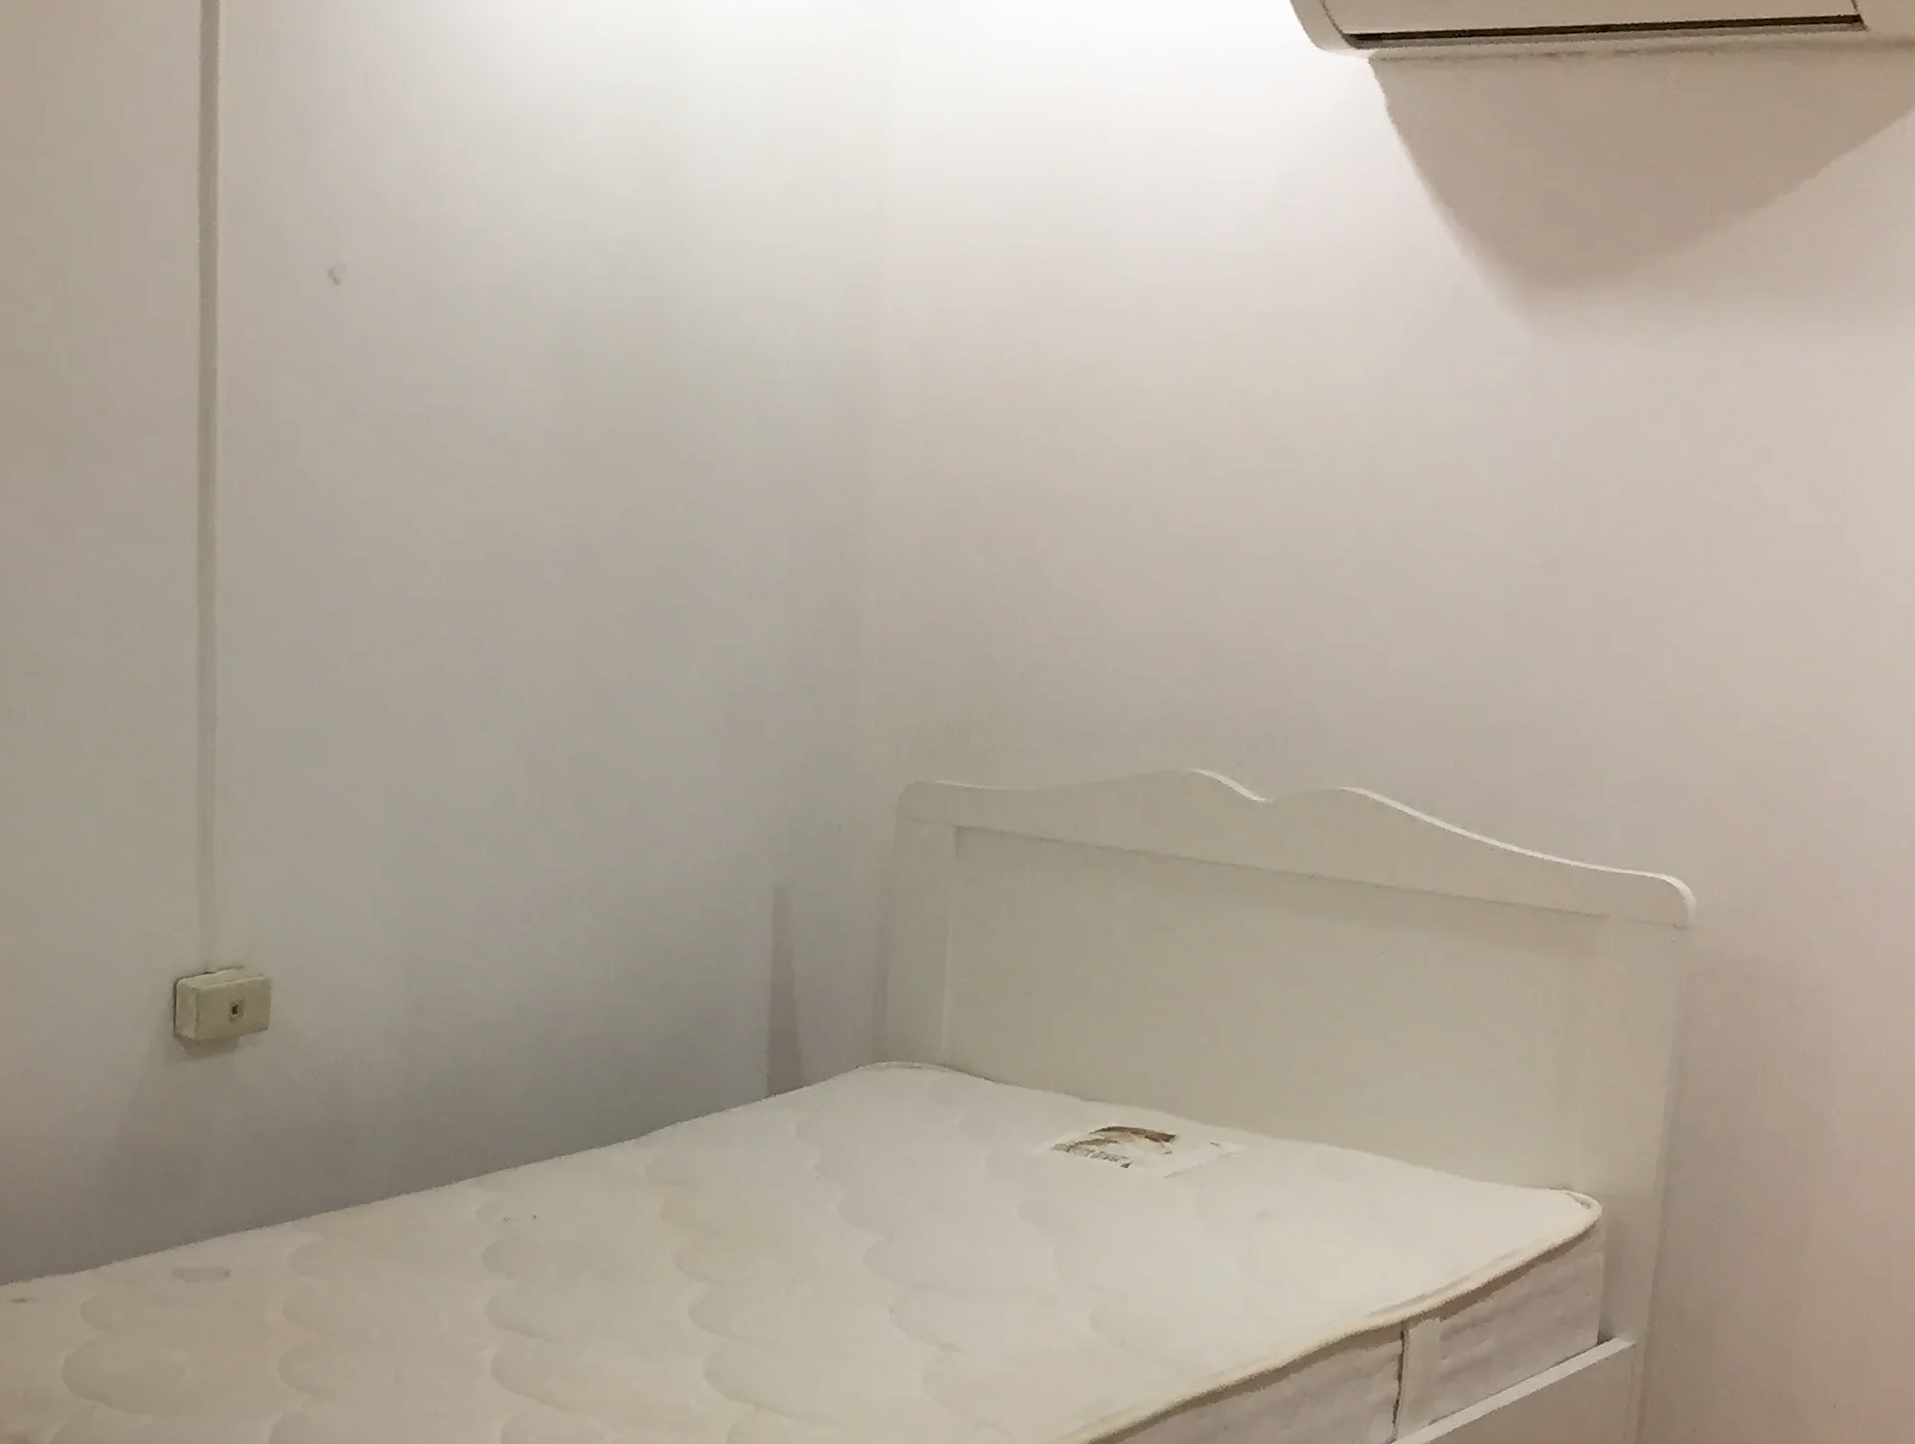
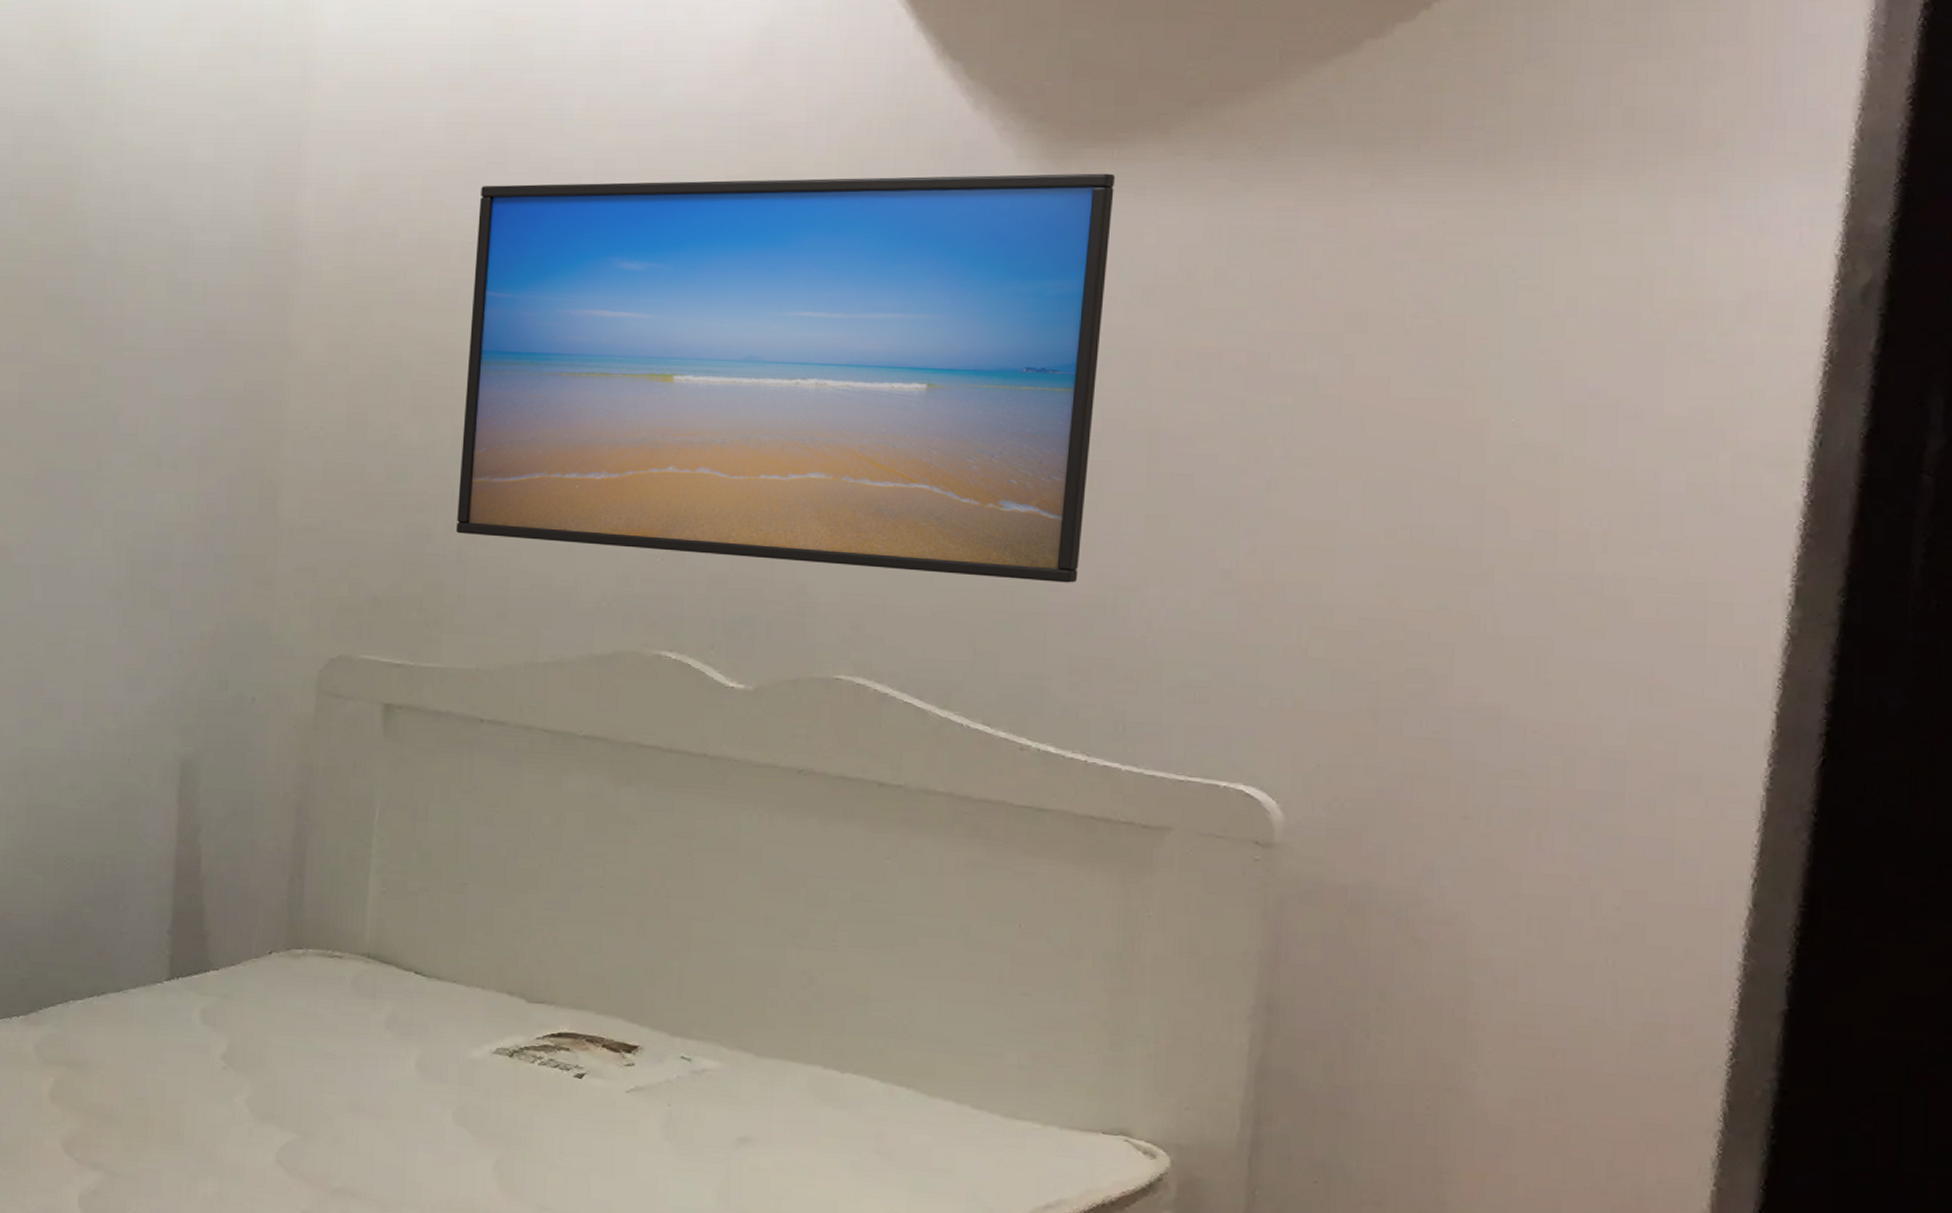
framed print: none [1019,315,1576,697] -> present [456,173,1115,583]

